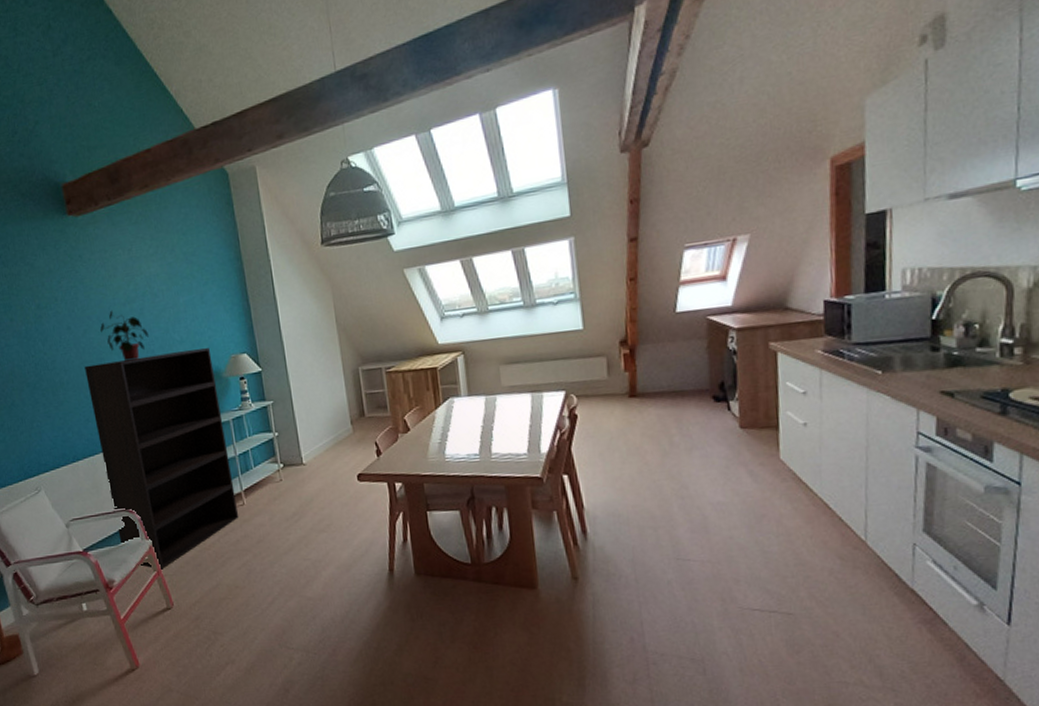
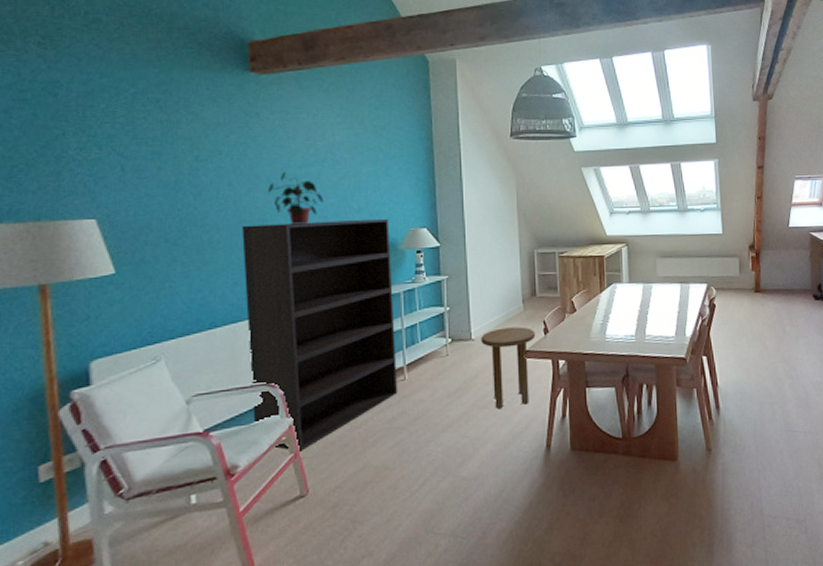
side table: none [312,449,368,533] -> present [480,327,536,410]

